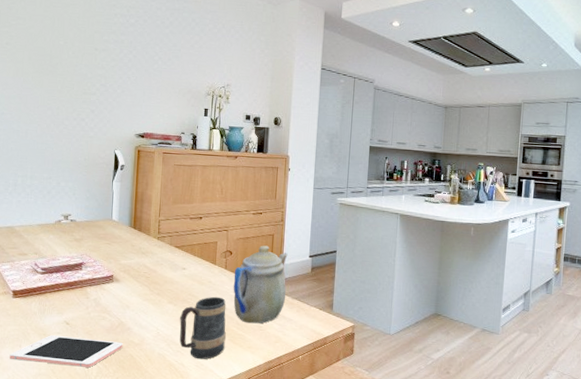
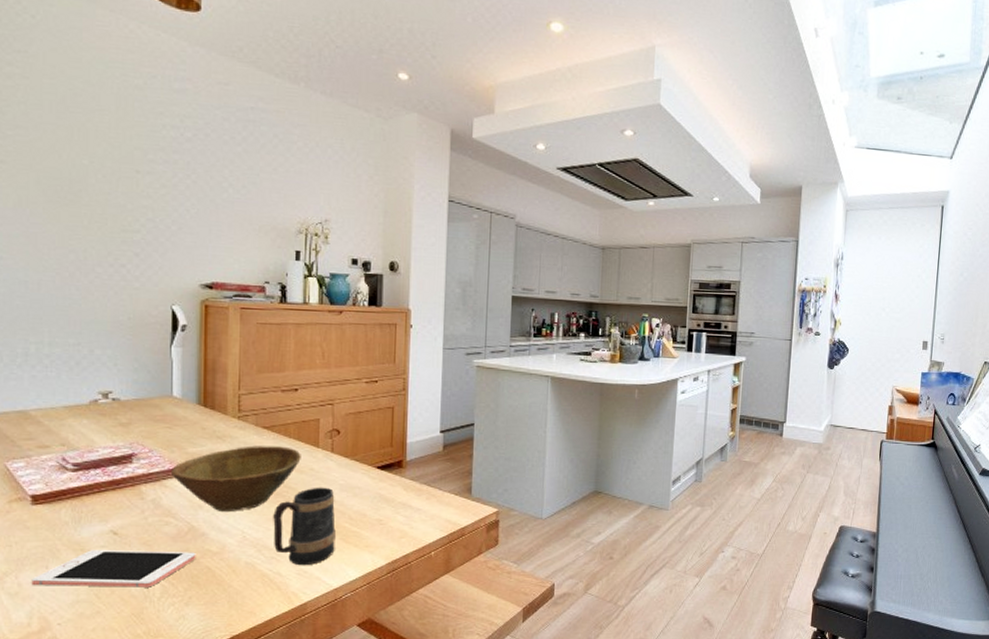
bowl: none [109,261,203,313] -> present [172,446,301,513]
teapot: present [233,245,288,324] -> none [343,420,413,517]

